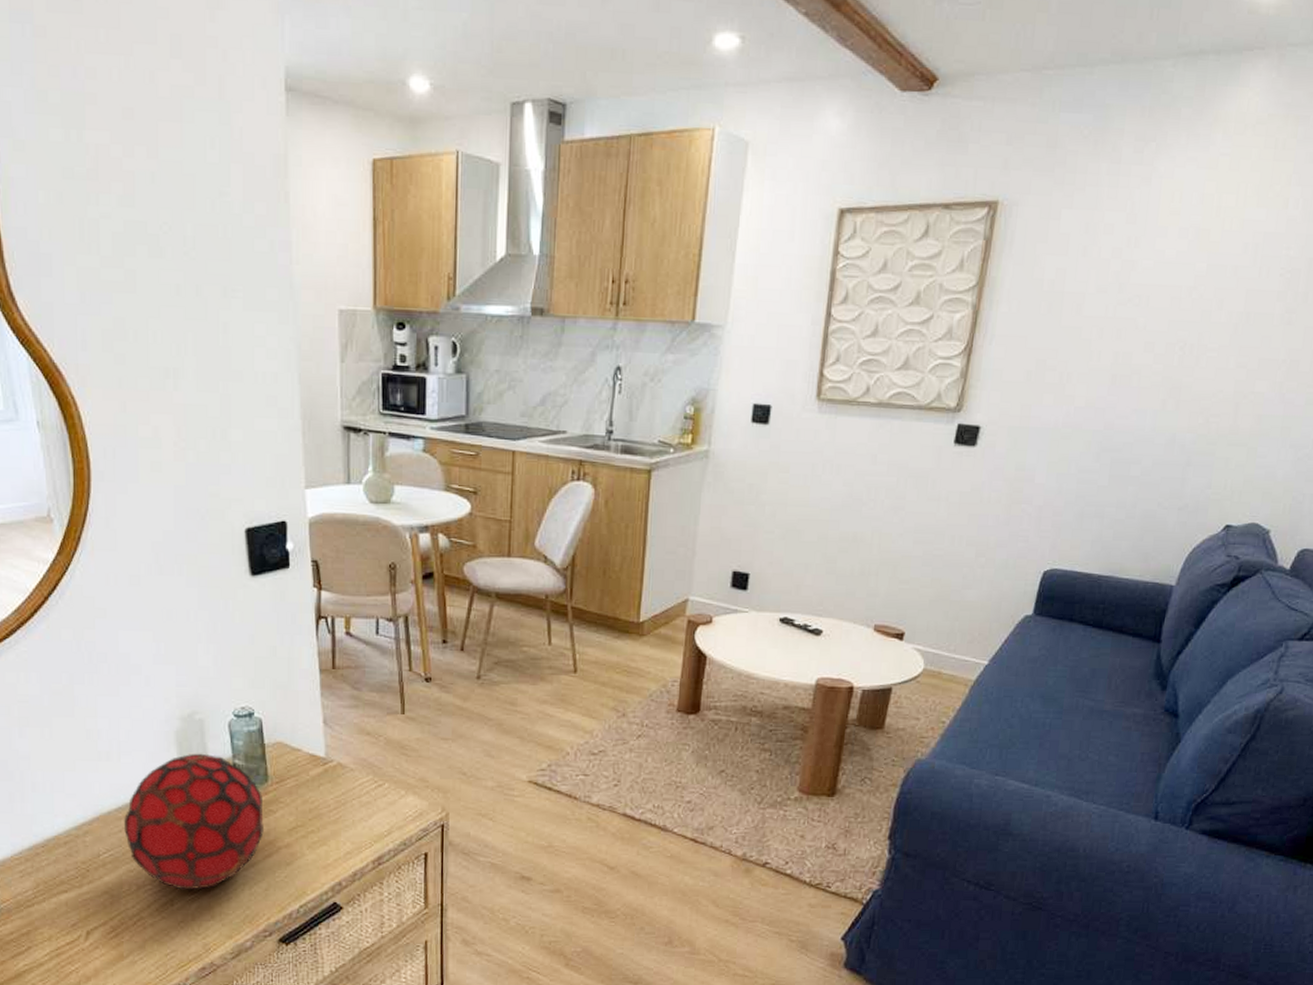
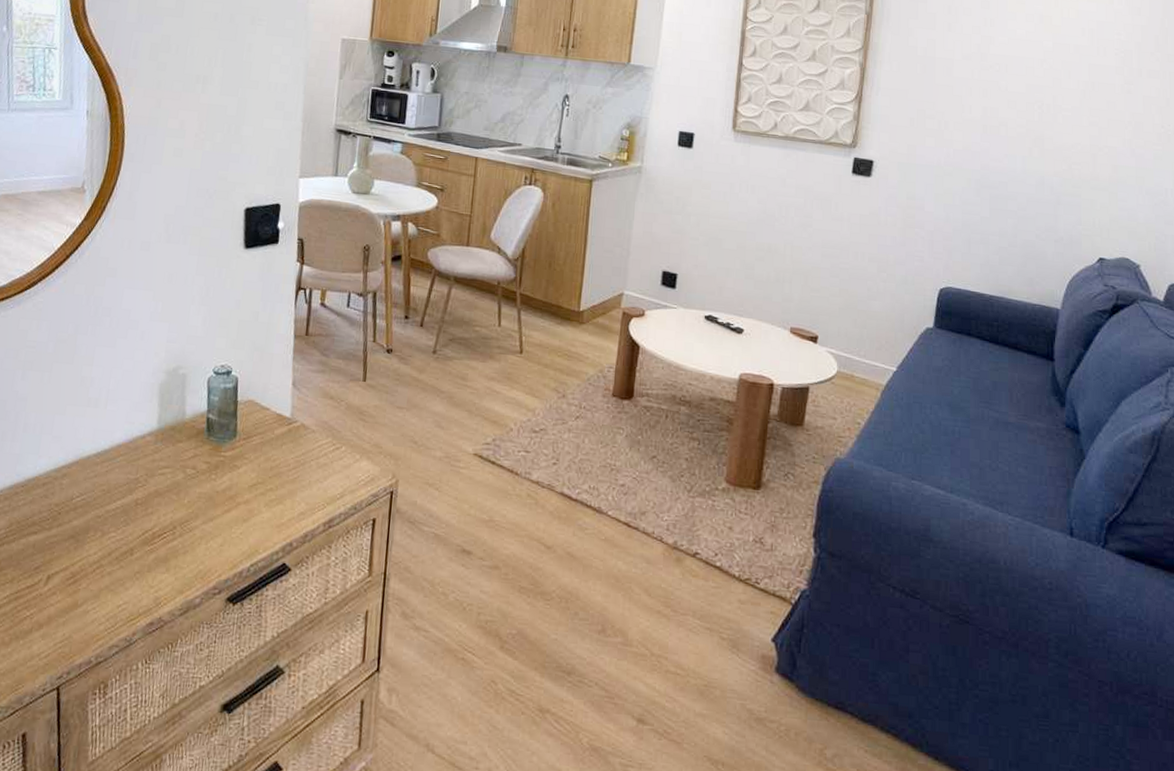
decorative orb: present [123,753,265,890] -> none [98,405,230,540]

